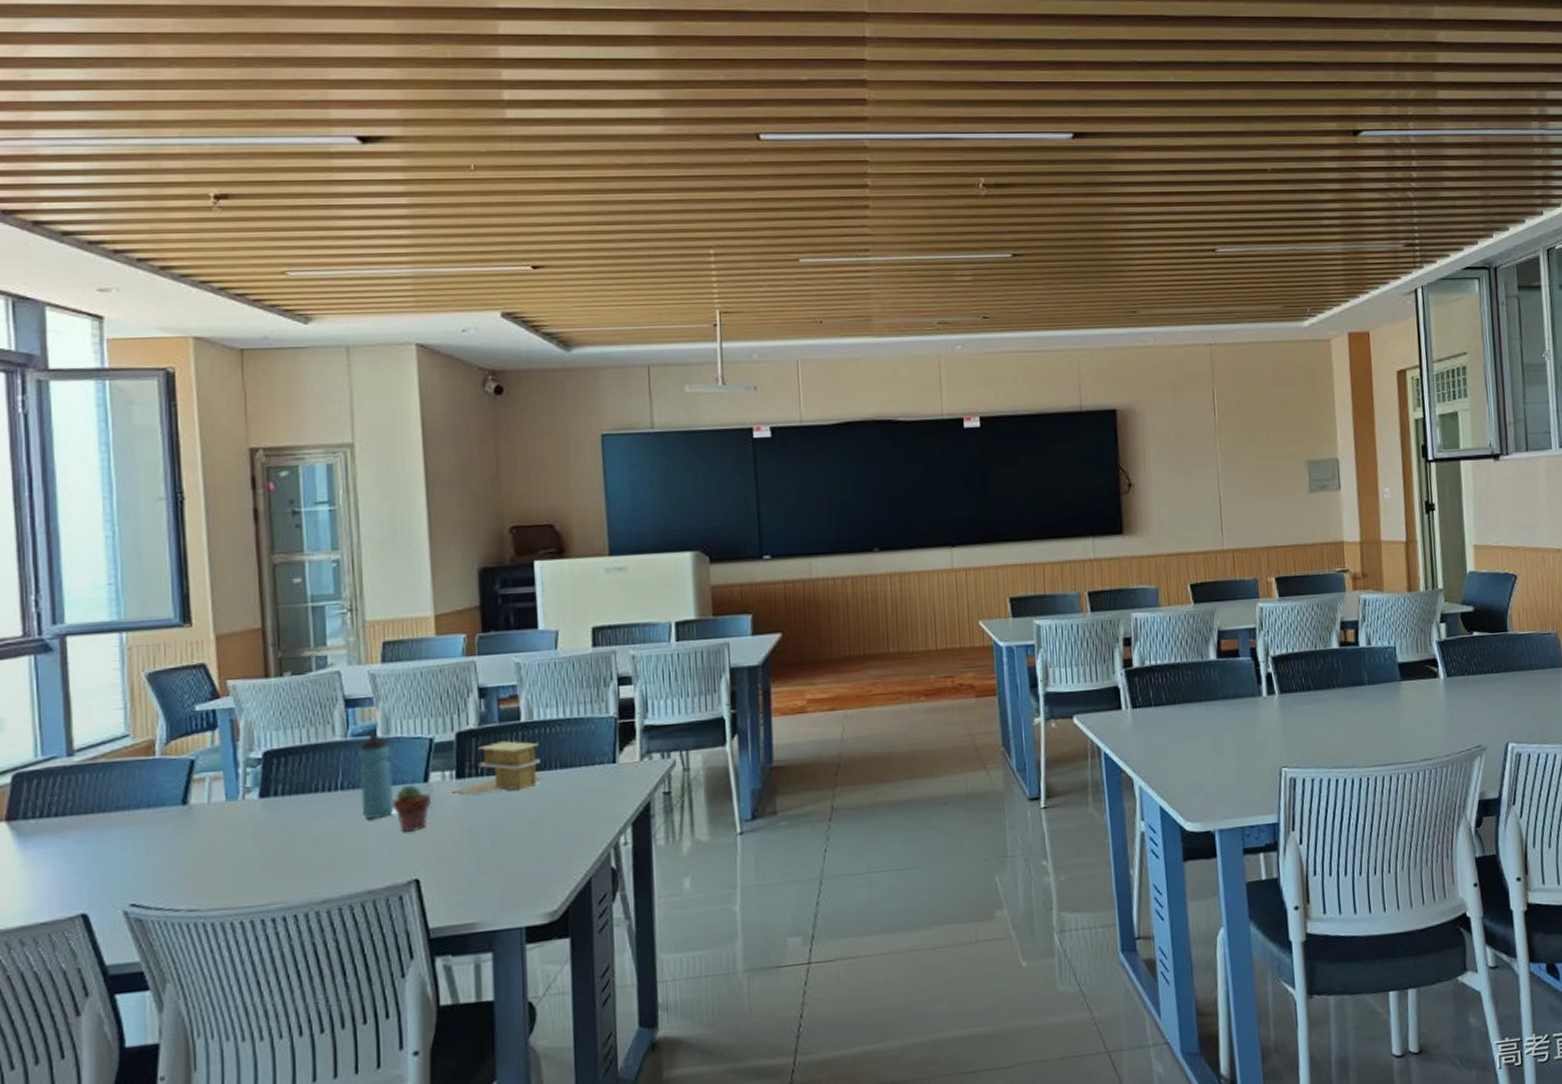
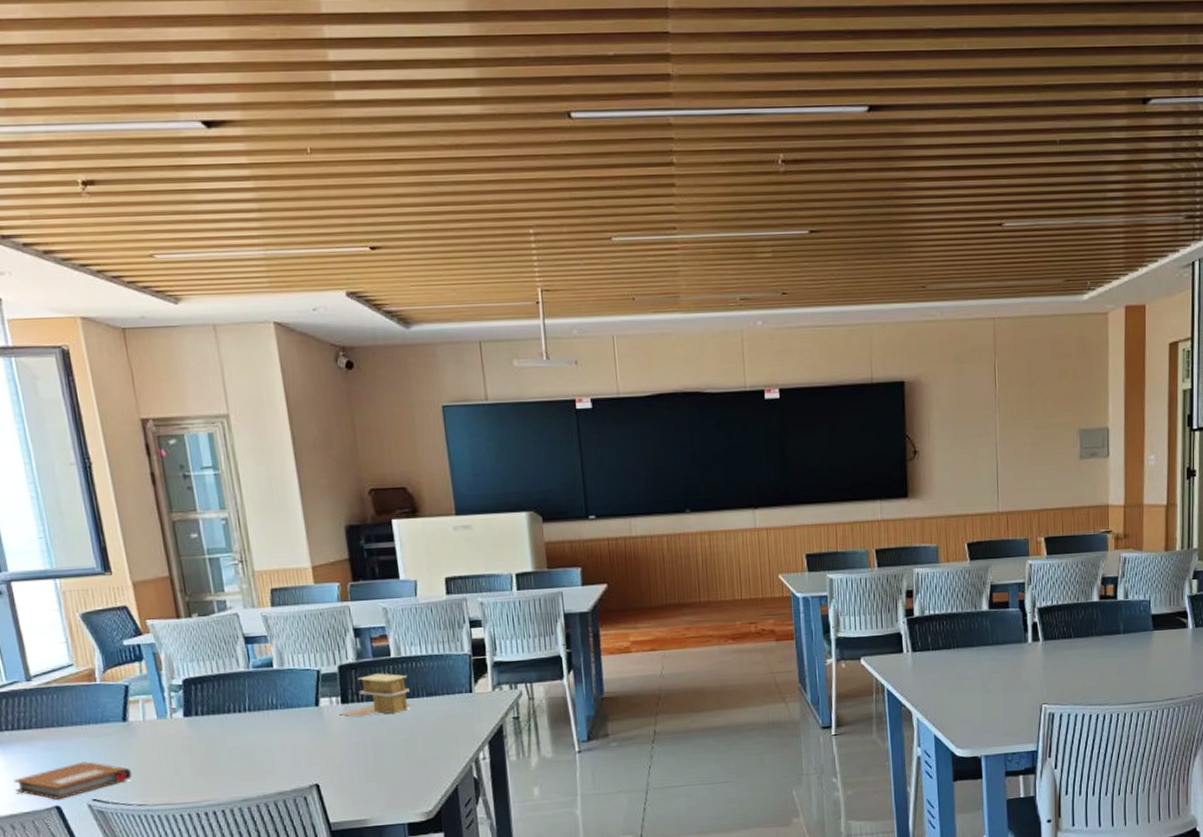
notebook: none [32,855,184,907] -> present [14,761,132,801]
water bottle: present [359,732,395,819] -> none [260,665,294,735]
potted succulent: present [393,784,432,832] -> none [291,708,323,746]

